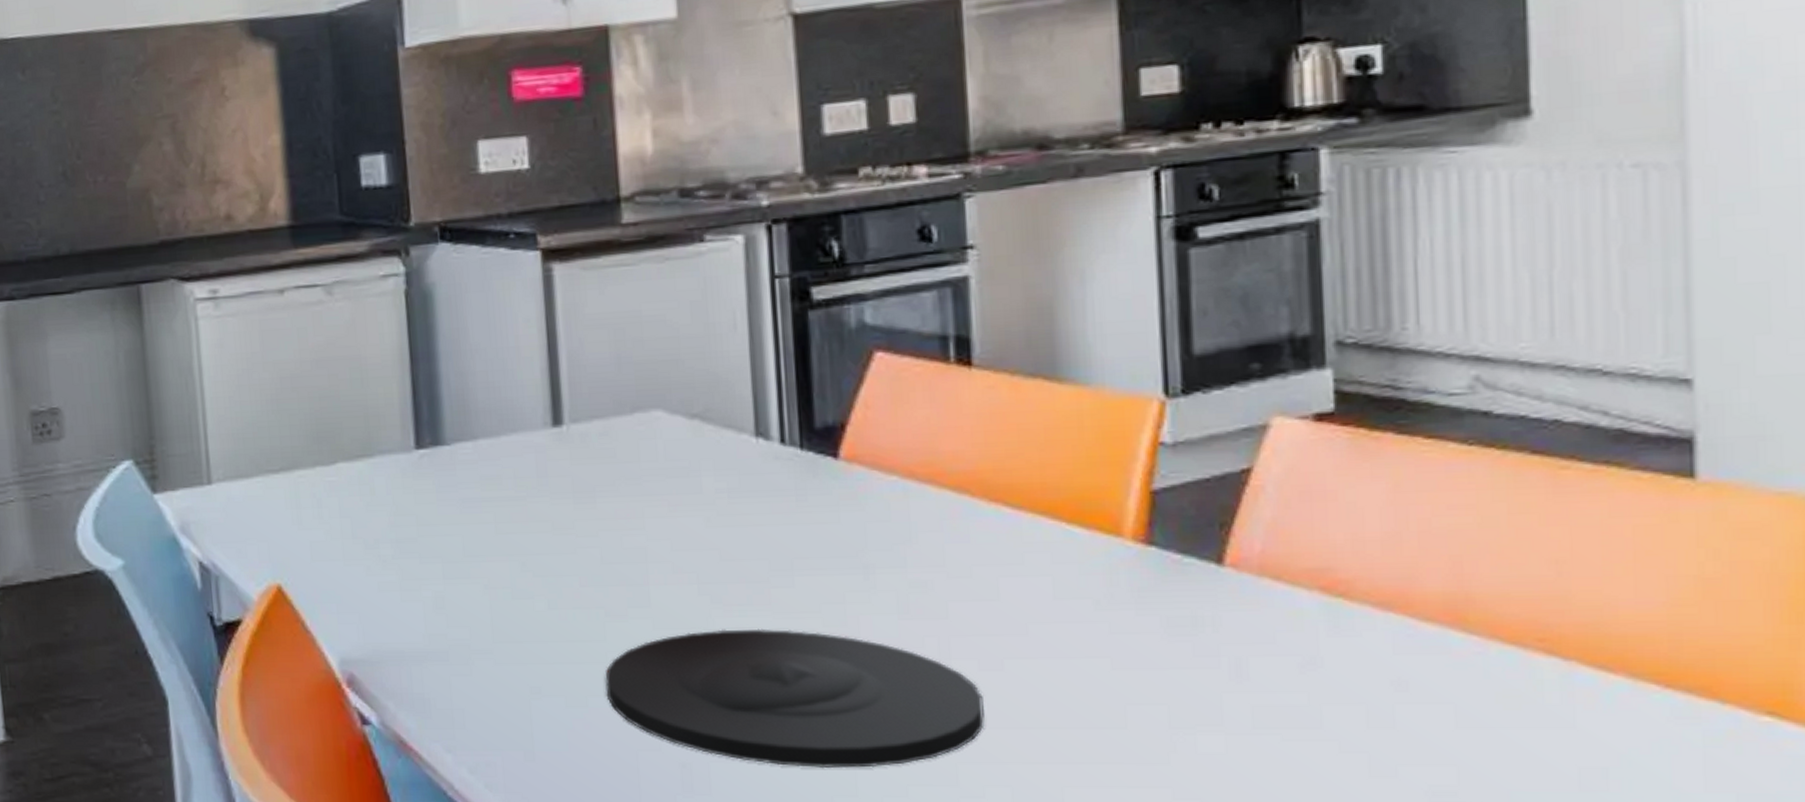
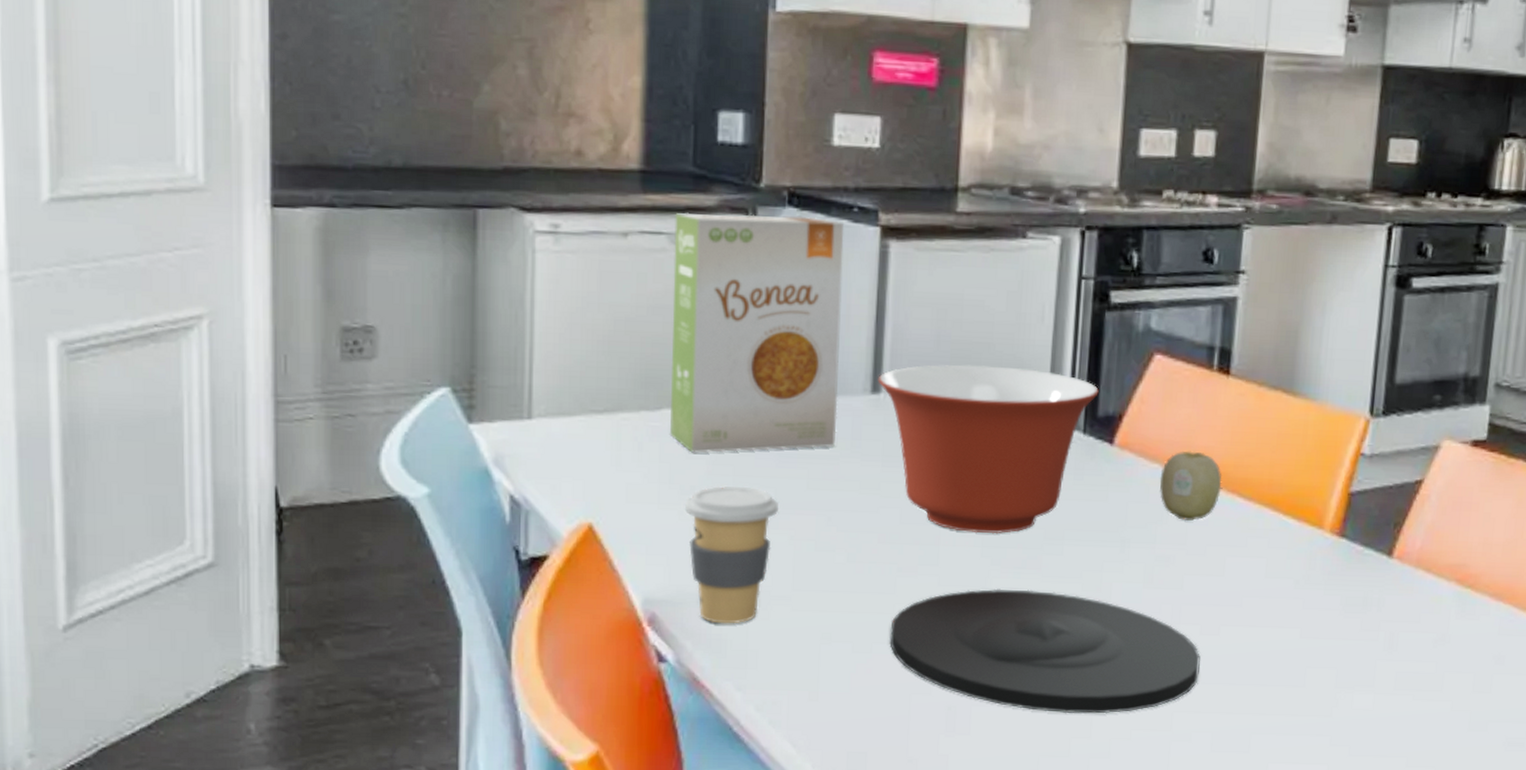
food box: none [328,249,520,505] -> present [669,212,845,453]
coffee cup: none [370,537,468,682] -> present [684,486,778,624]
mixing bowl: none [557,383,813,569] -> present [877,365,1099,534]
fruit: none [901,458,981,538] -> present [1160,451,1223,521]

